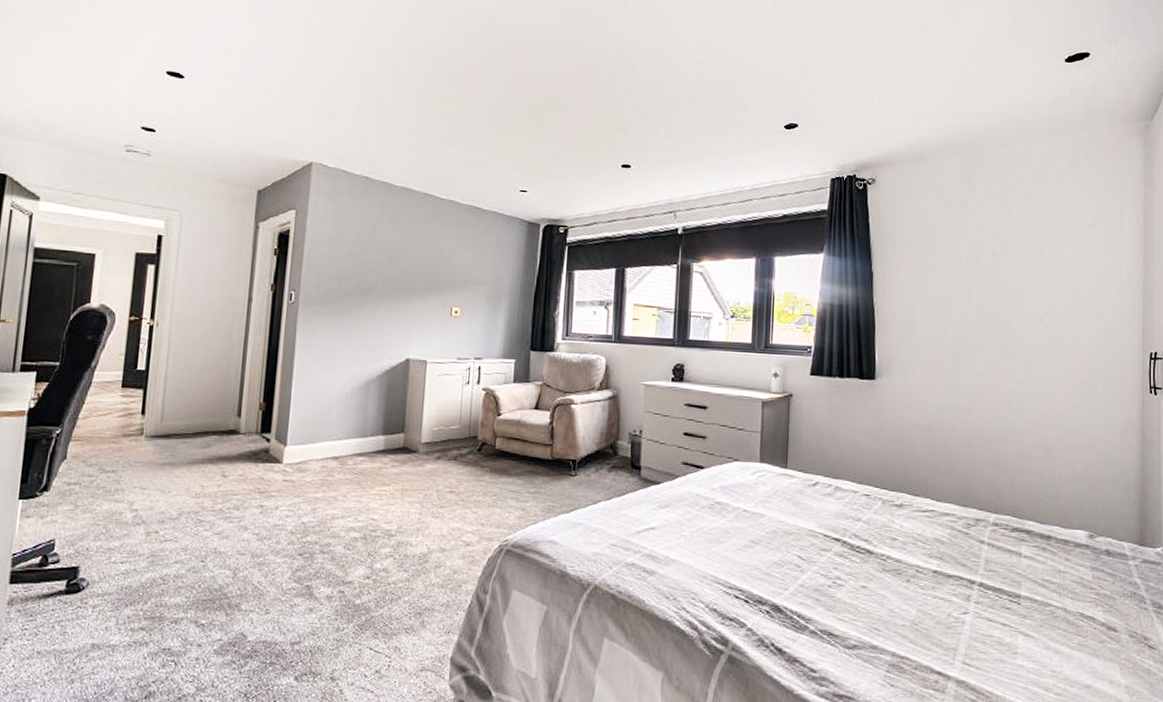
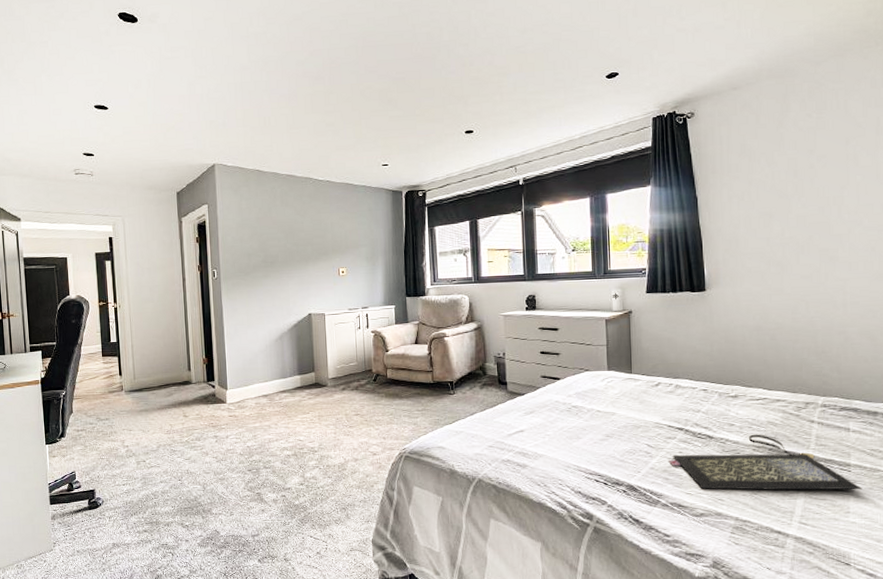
clutch bag: none [821,552,1031,627] -> present [668,434,862,491]

